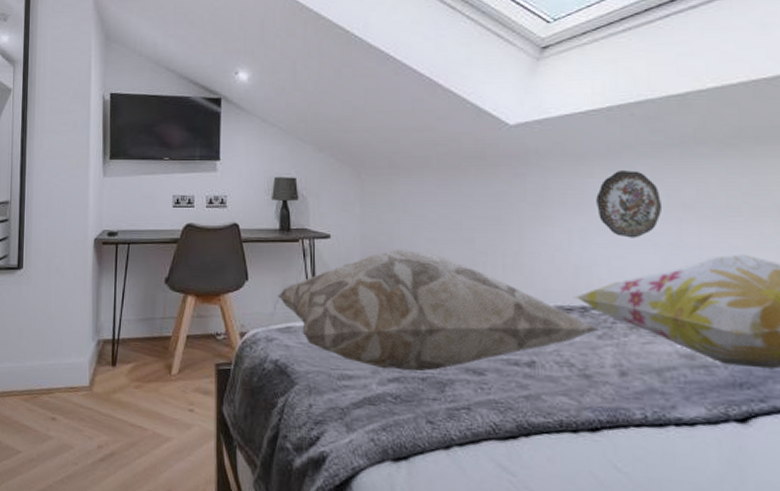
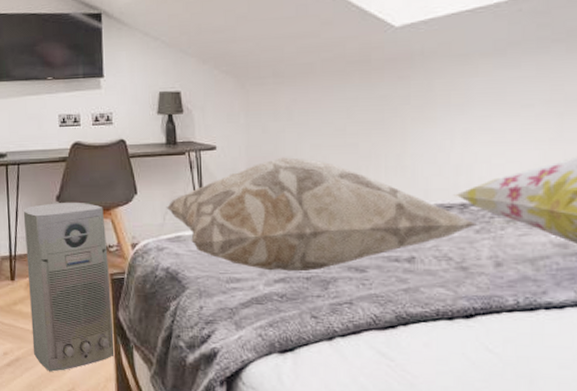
air purifier: none [129,285,218,471] -> present [23,202,116,372]
decorative plate: present [596,171,661,238] -> none [480,67,544,136]

